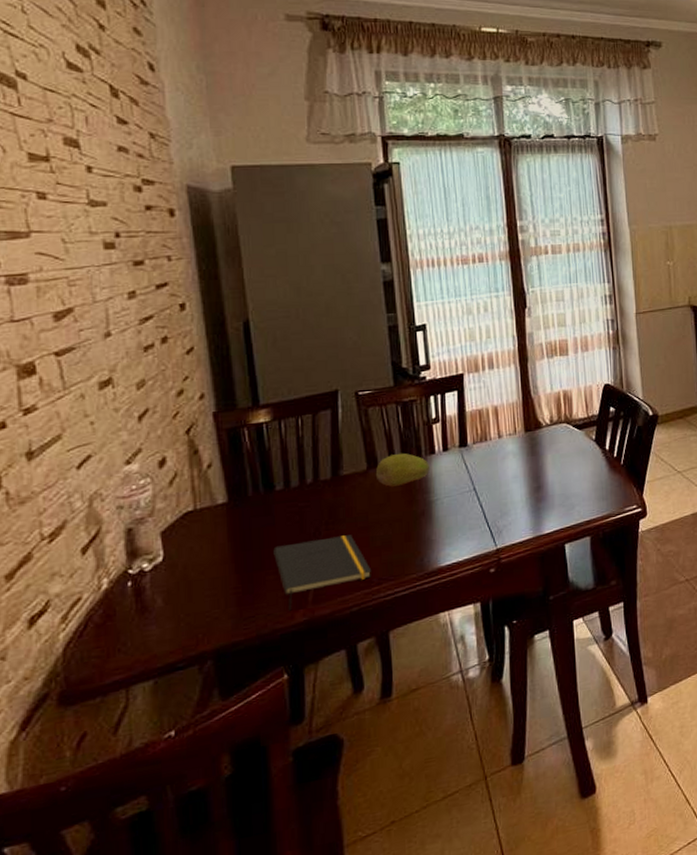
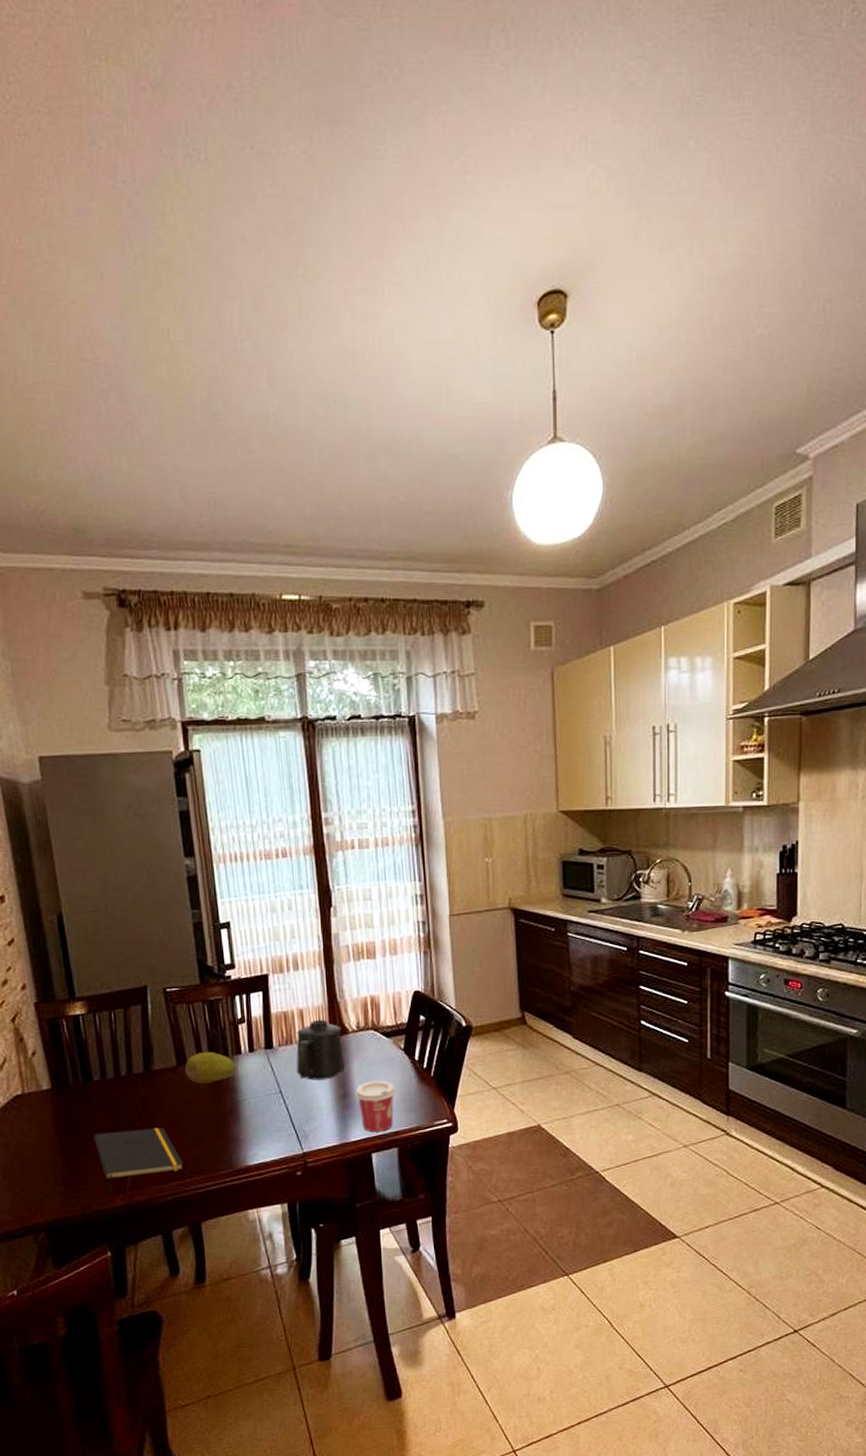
mug: none [490,415,538,476] -> present [296,1019,345,1080]
cup: none [548,471,588,523] -> present [355,1080,396,1132]

